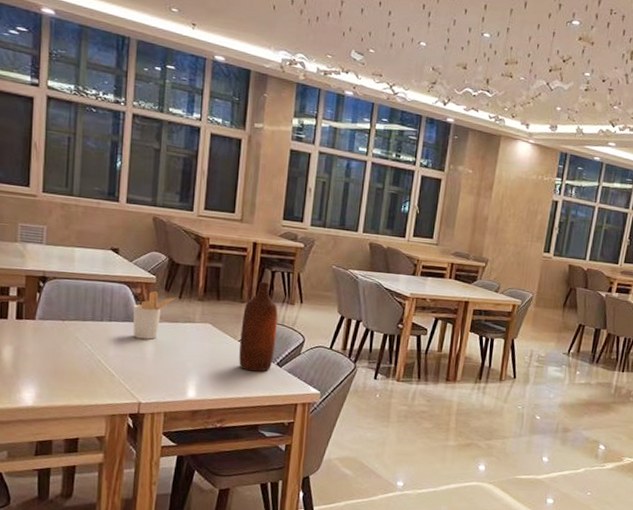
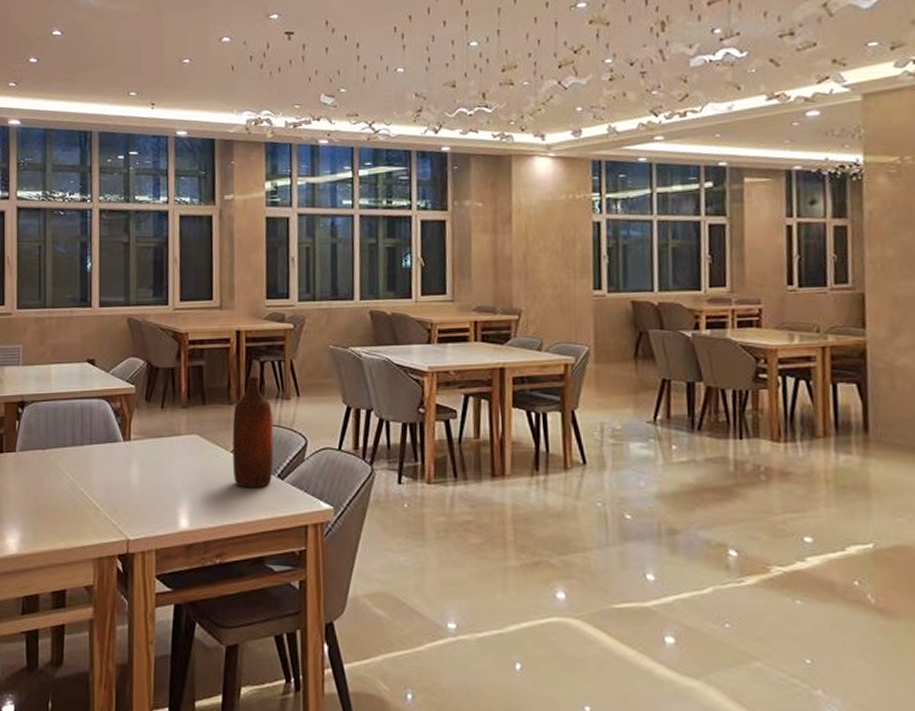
utensil holder: present [133,290,176,340] -> none [113,402,158,461]

